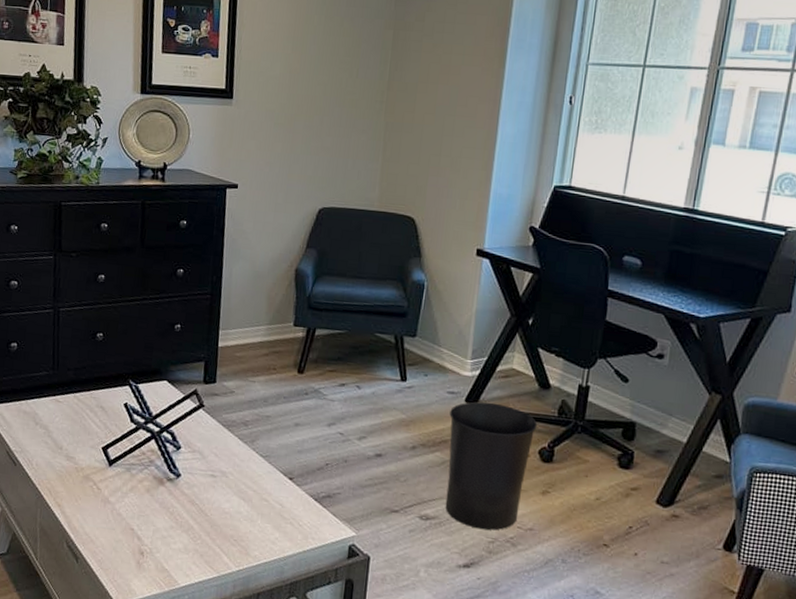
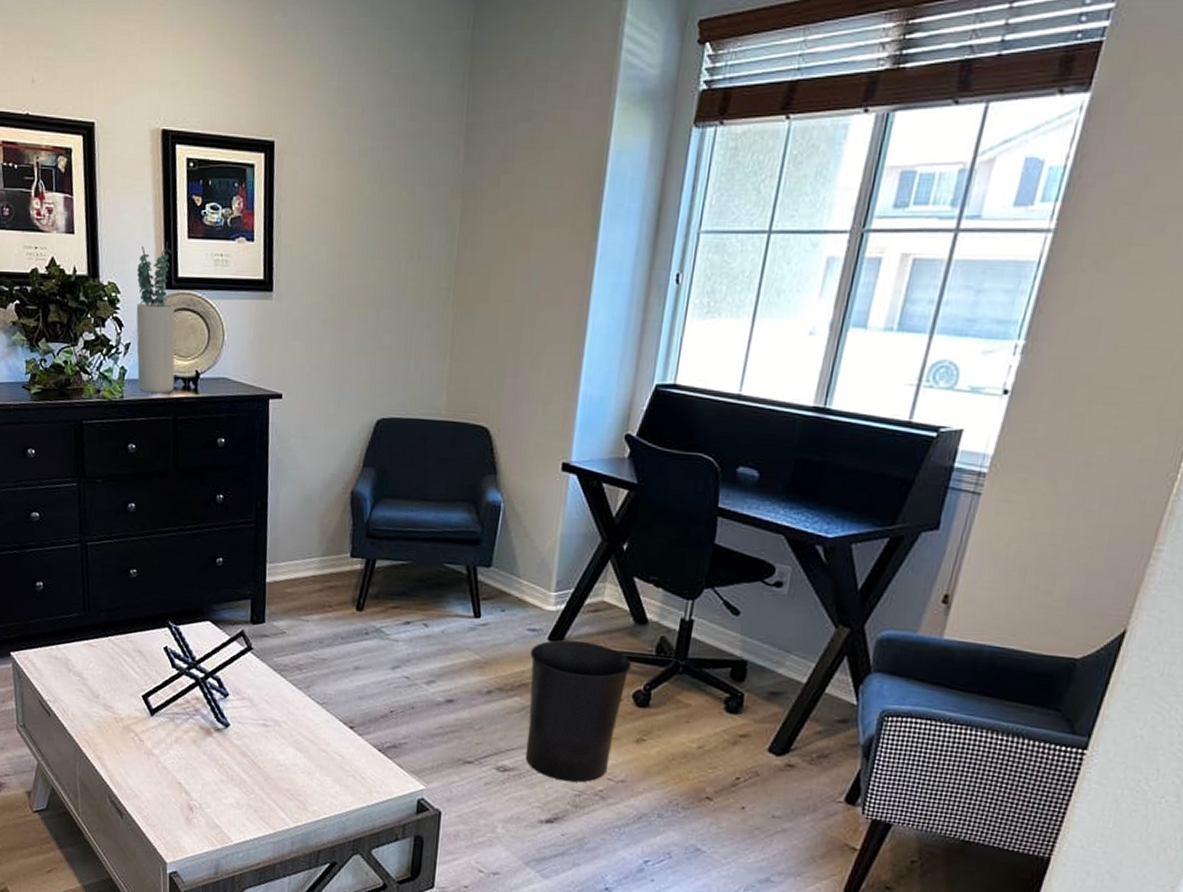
vase: none [112,54,148,182] -> present [136,240,175,394]

